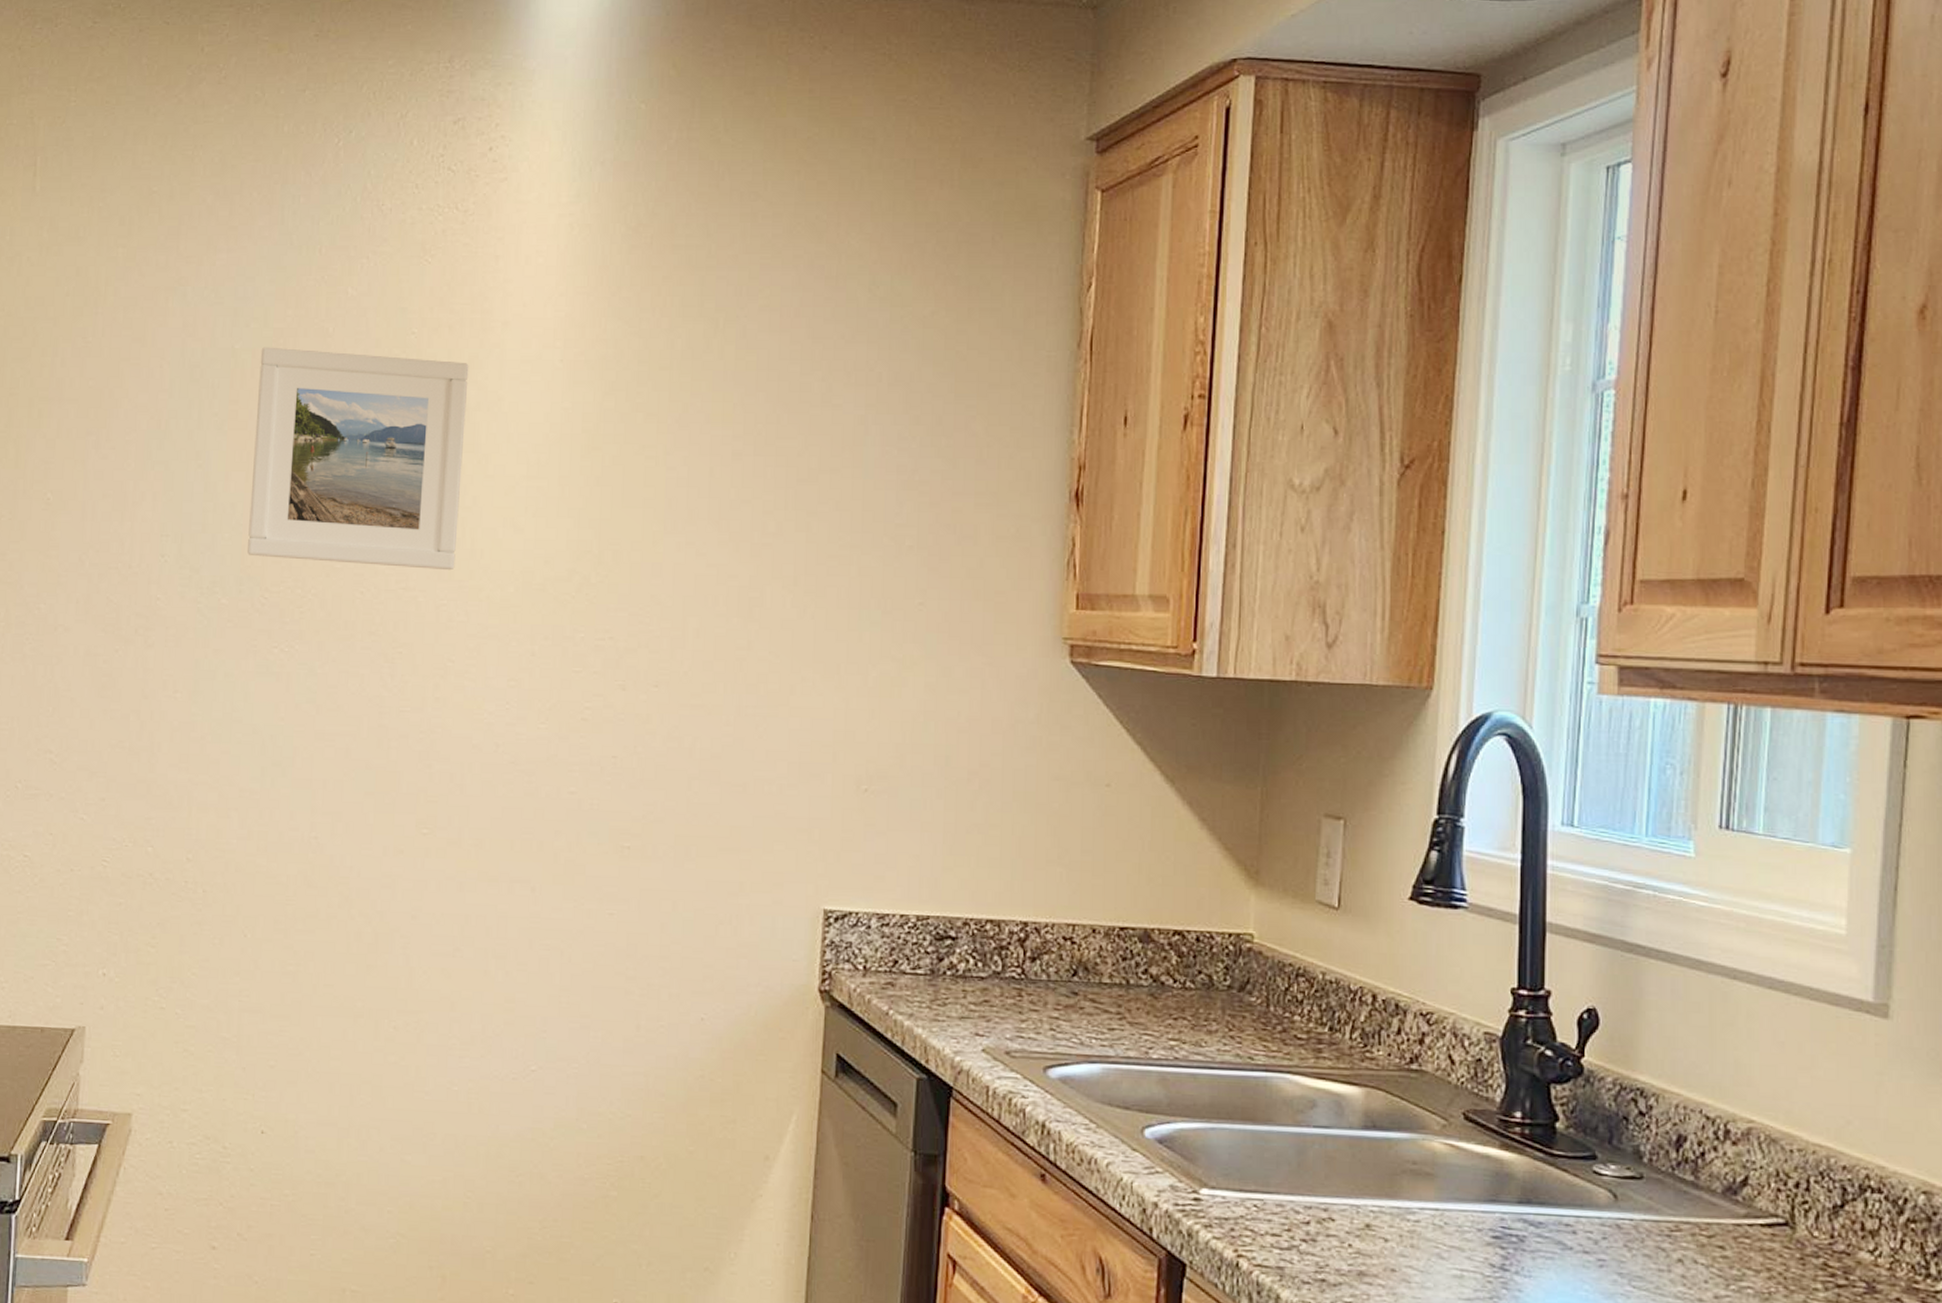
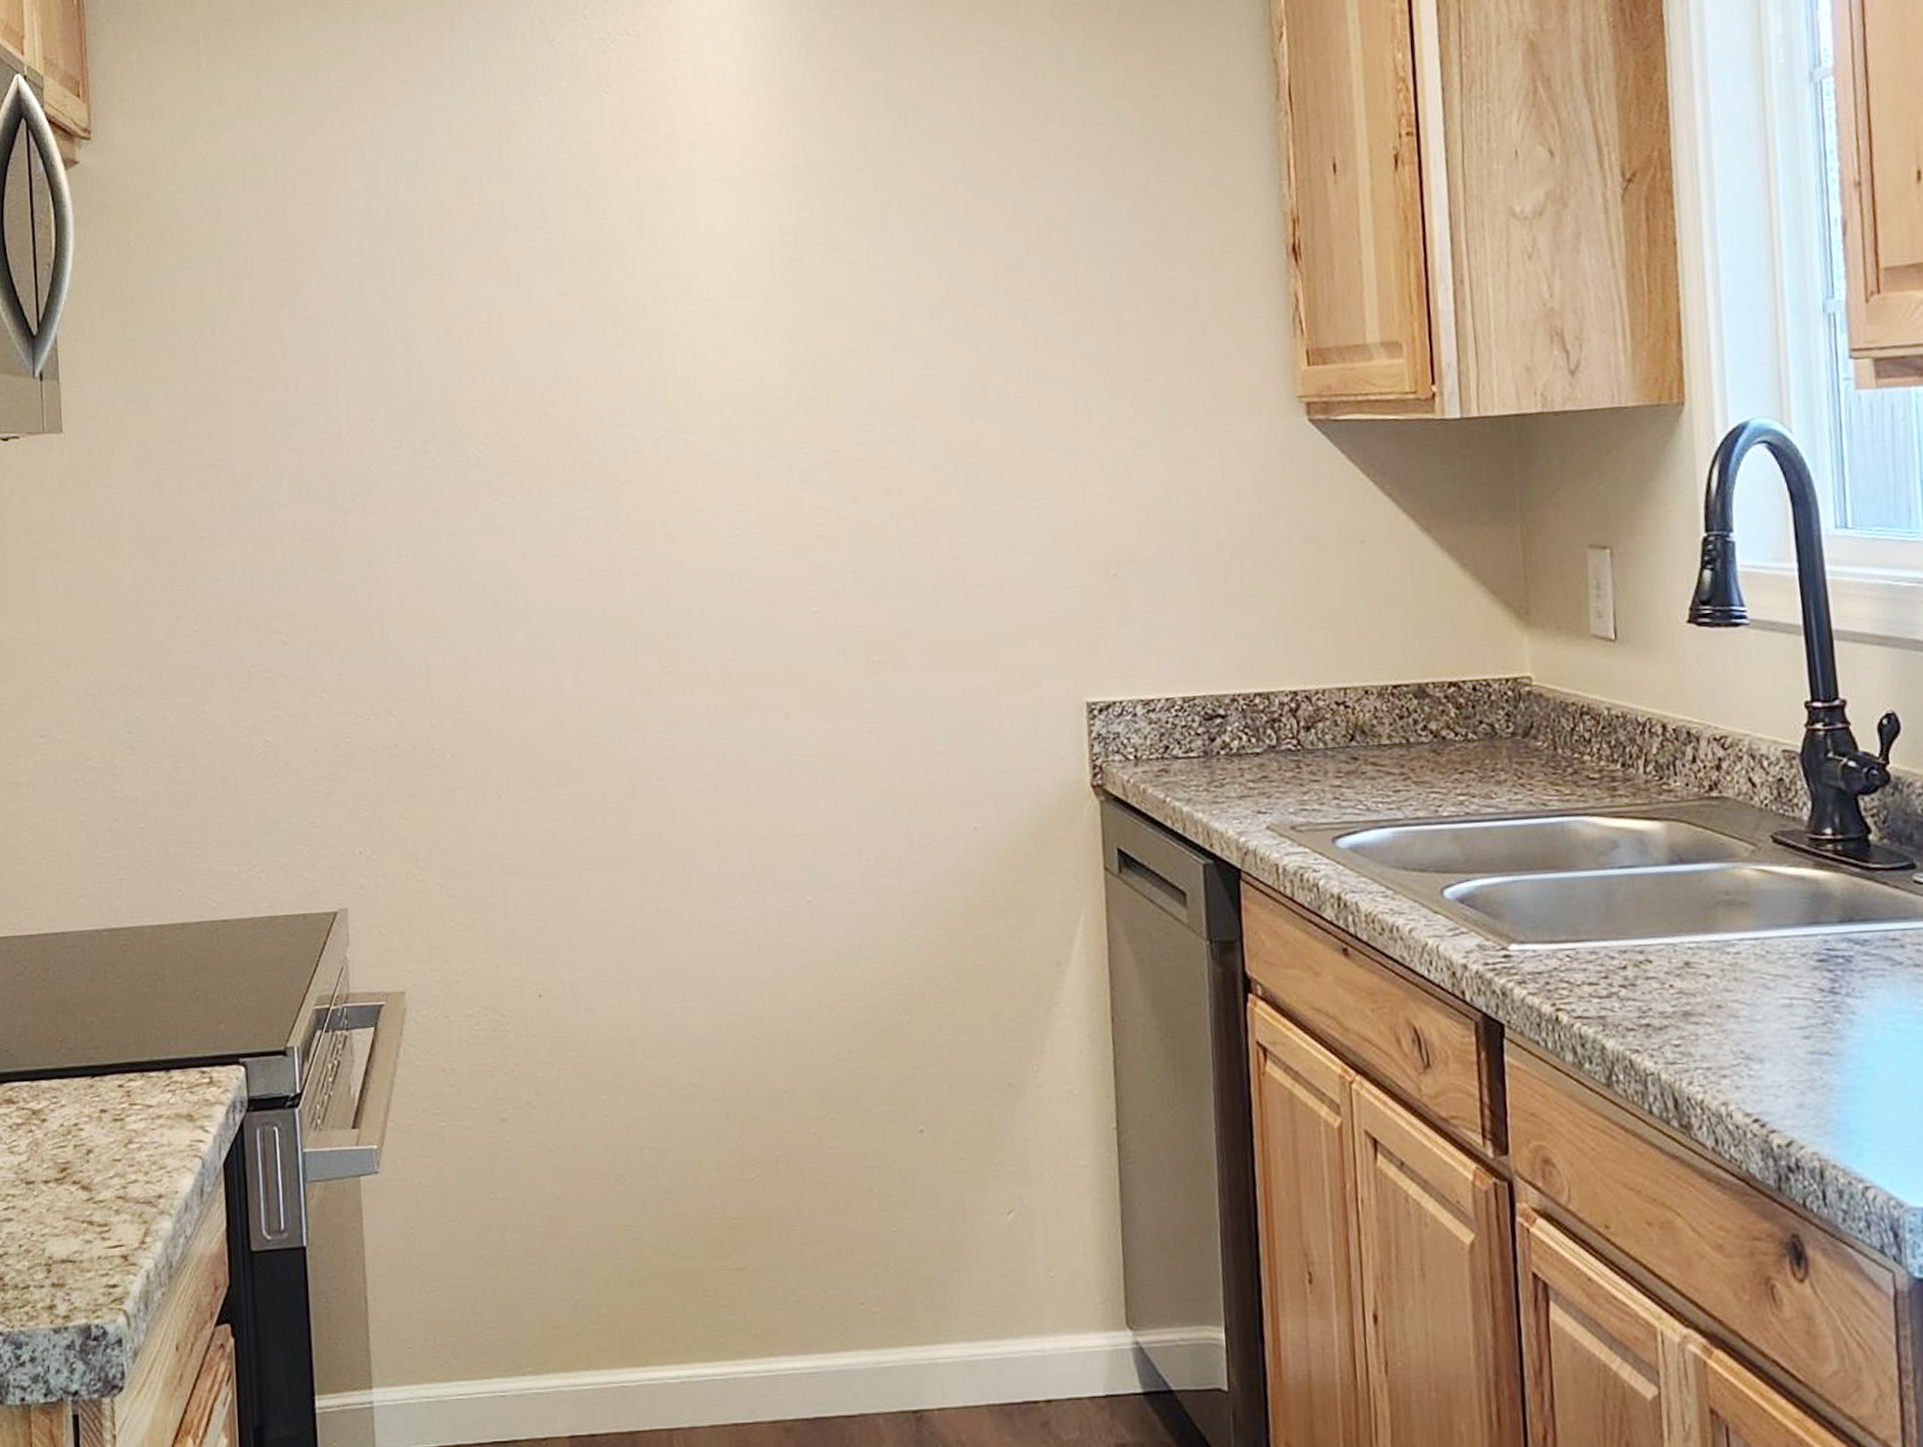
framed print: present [248,347,469,571] -> none [447,188,669,410]

